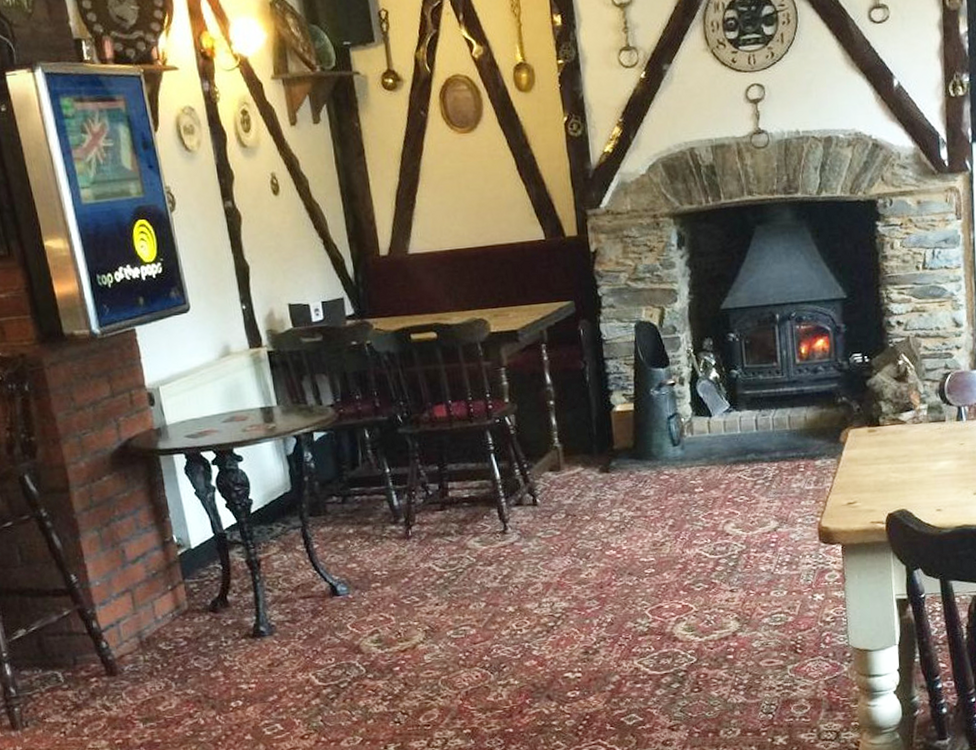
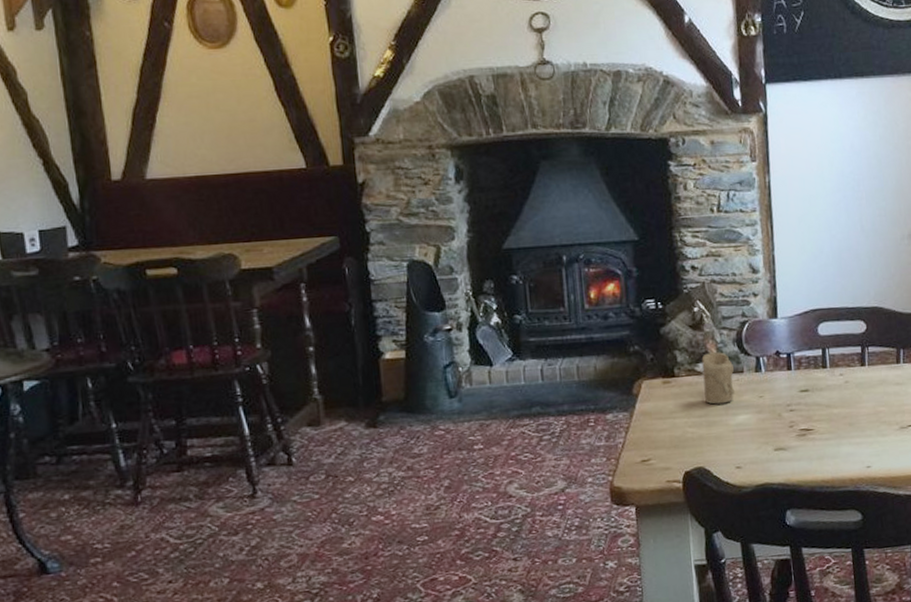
candle: none [905,402,936,452] -> present [701,352,734,405]

